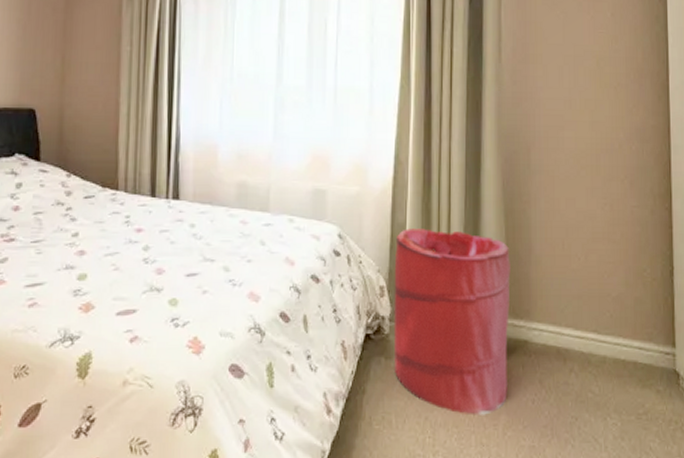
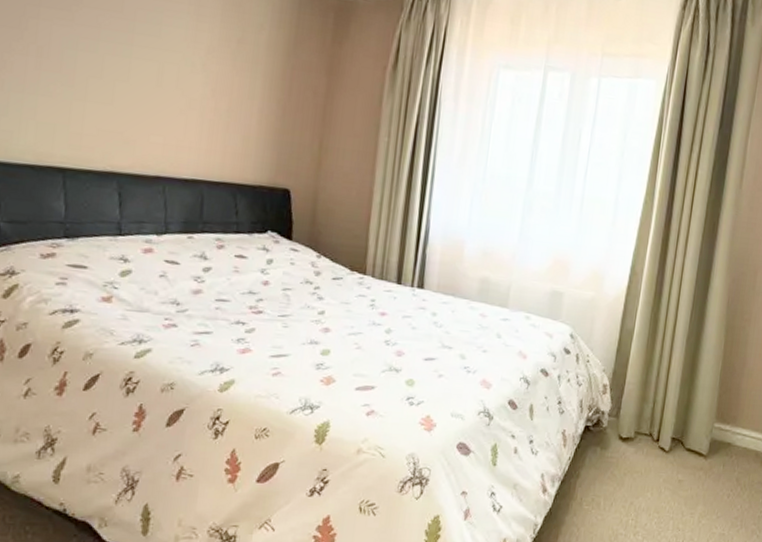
laundry hamper: present [393,228,510,416] -> none [608,334,725,504]

